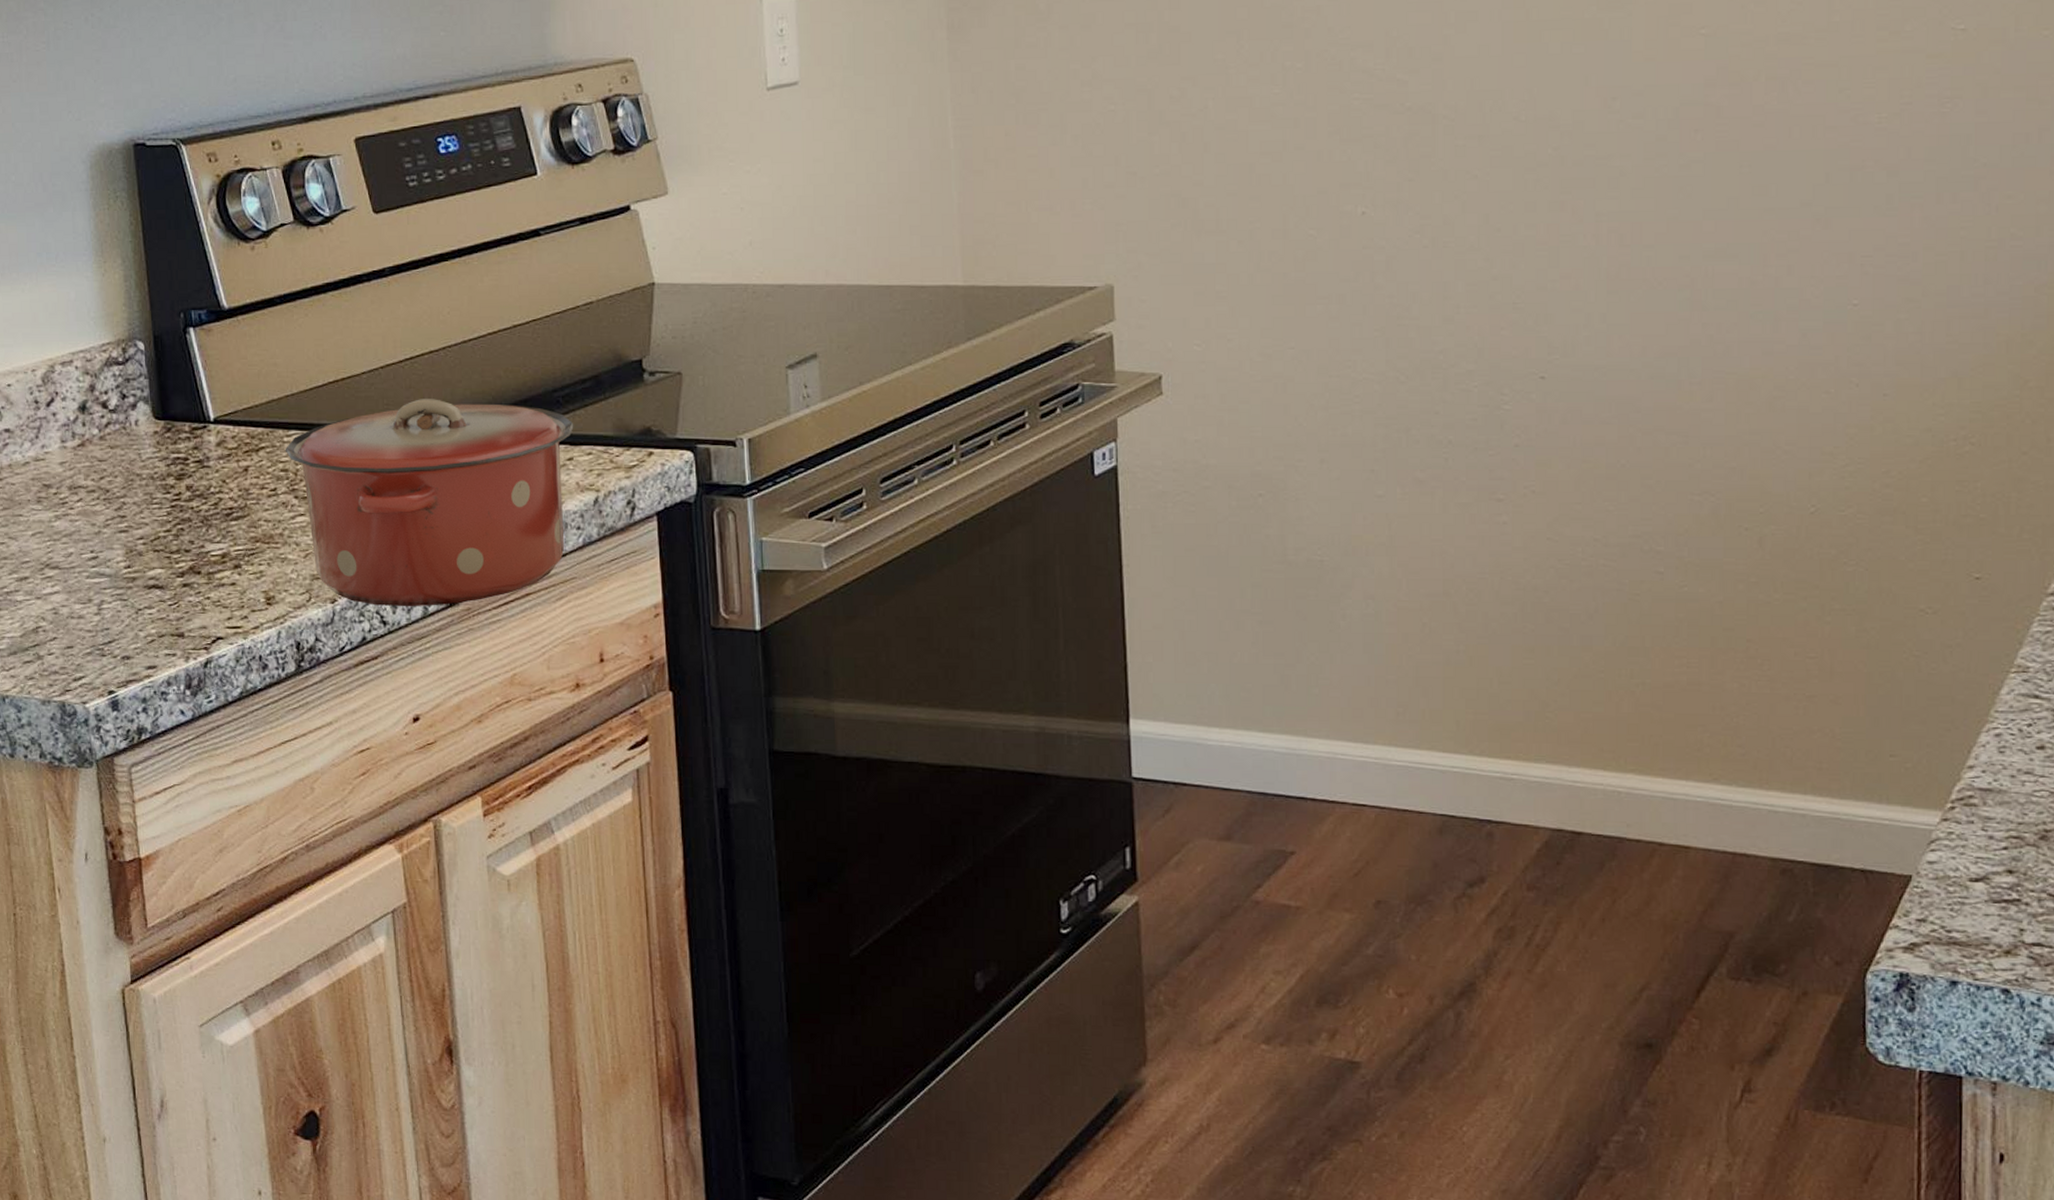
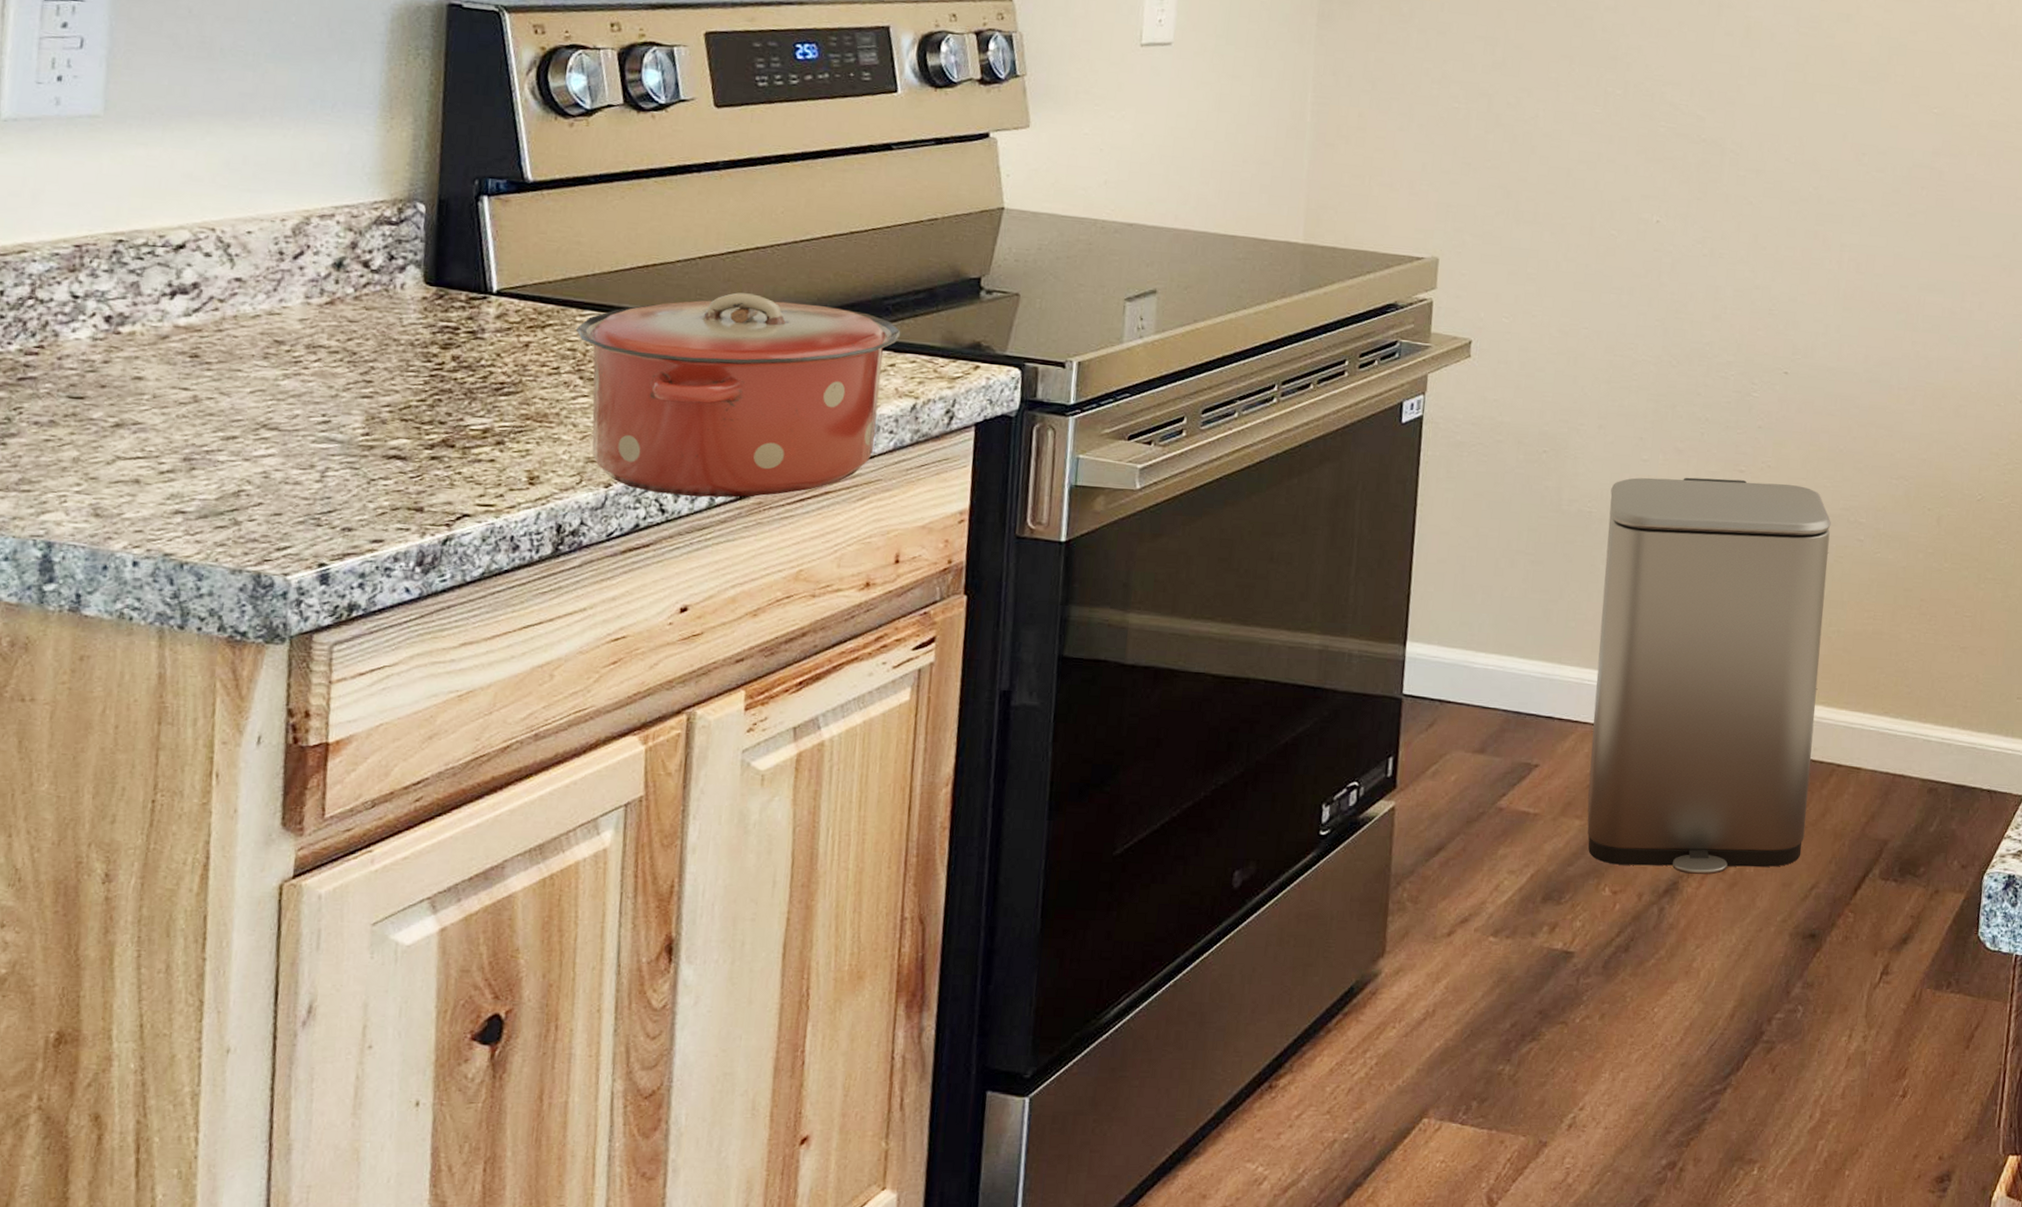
pedal bin: none [1343,511,1626,975] -> present [1587,477,1831,875]

